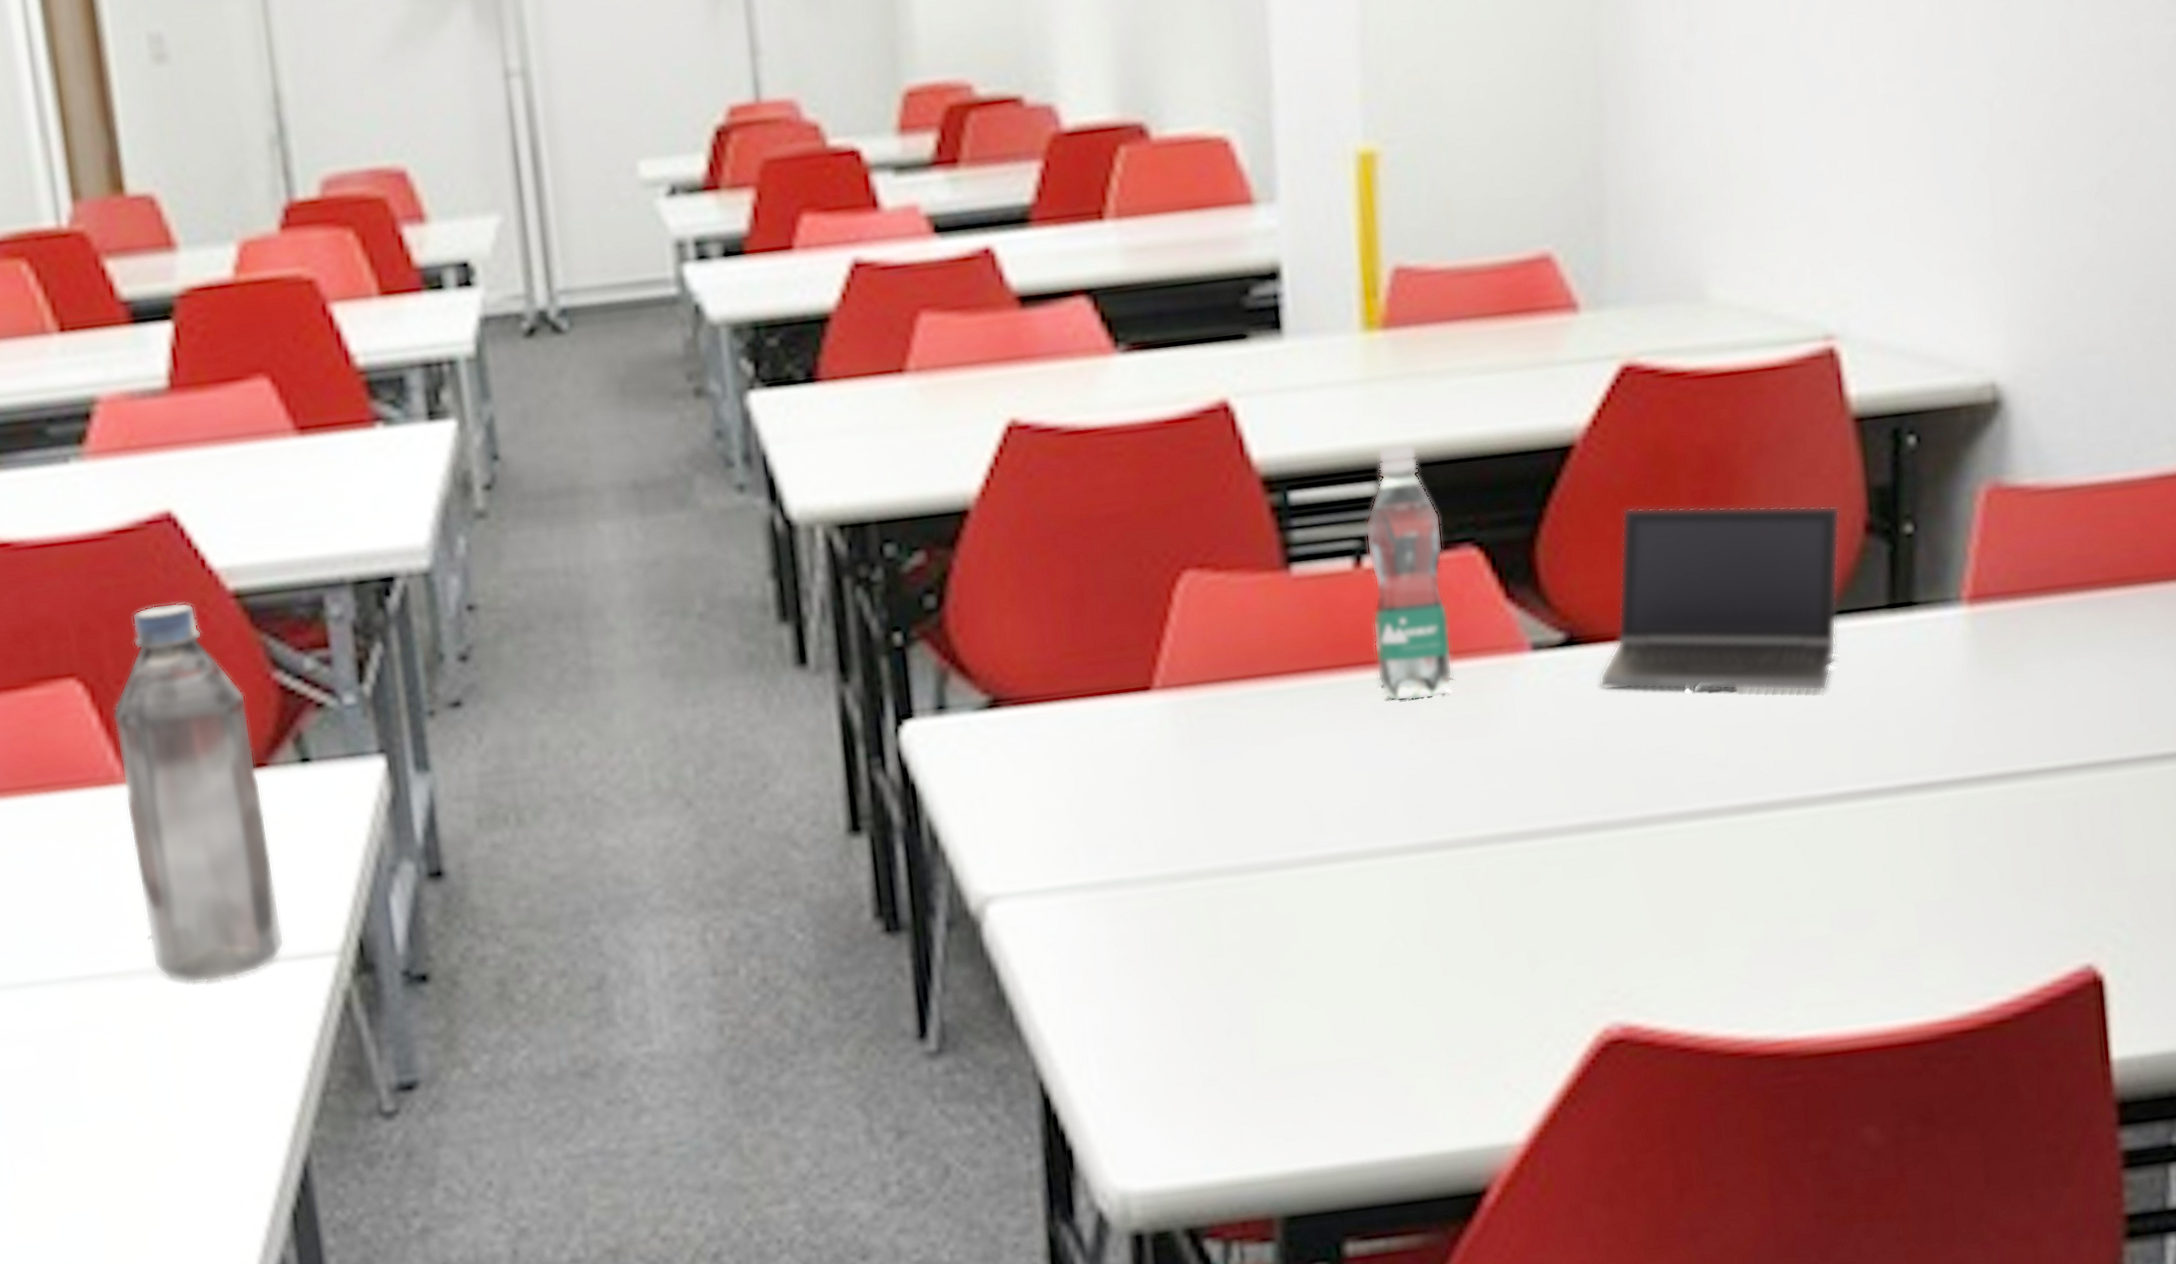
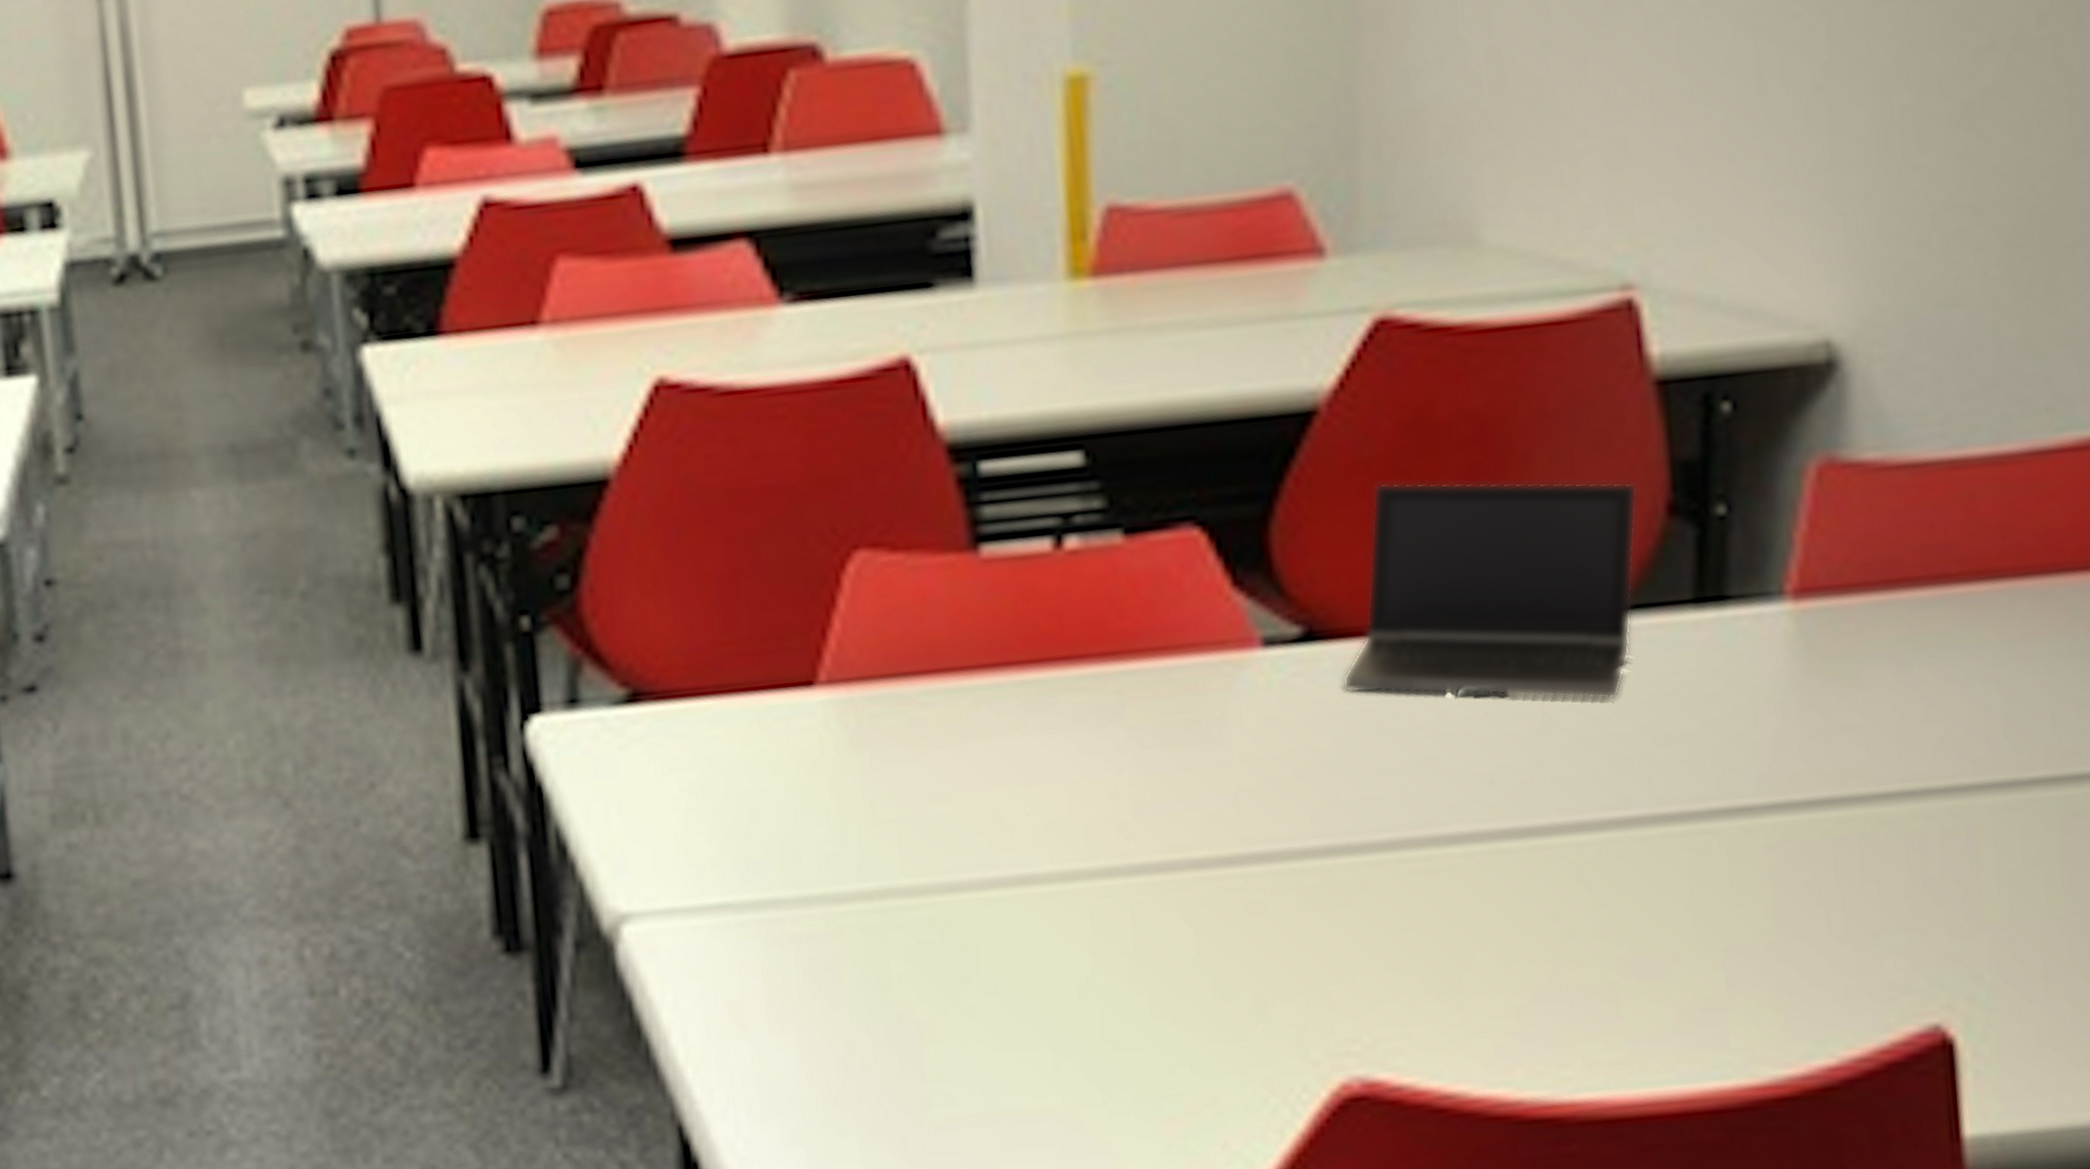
bottle: present [1365,443,1453,701] -> none [1067,407,1169,702]

